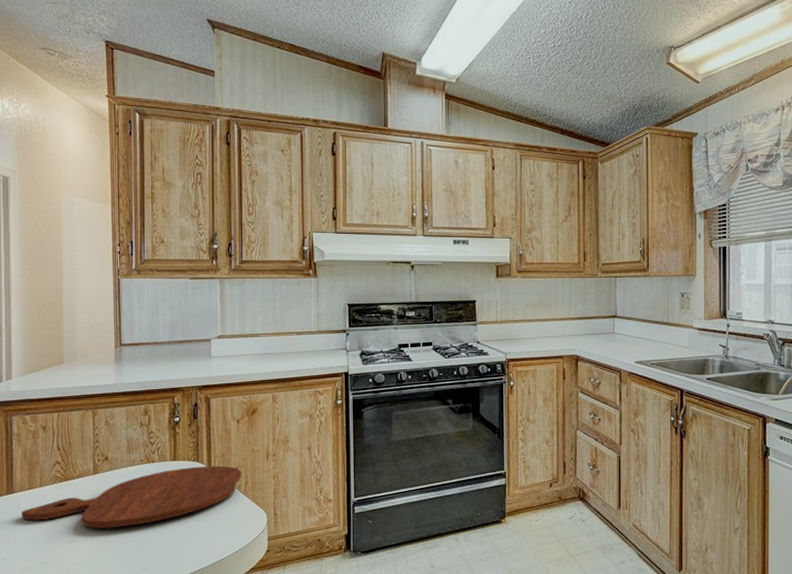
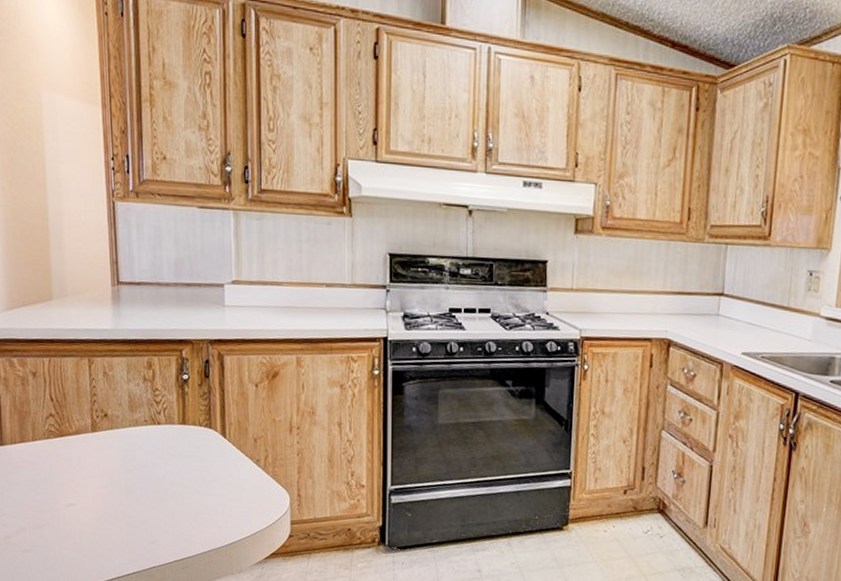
cutting board: present [21,466,242,528] -> none [13,433,261,495]

